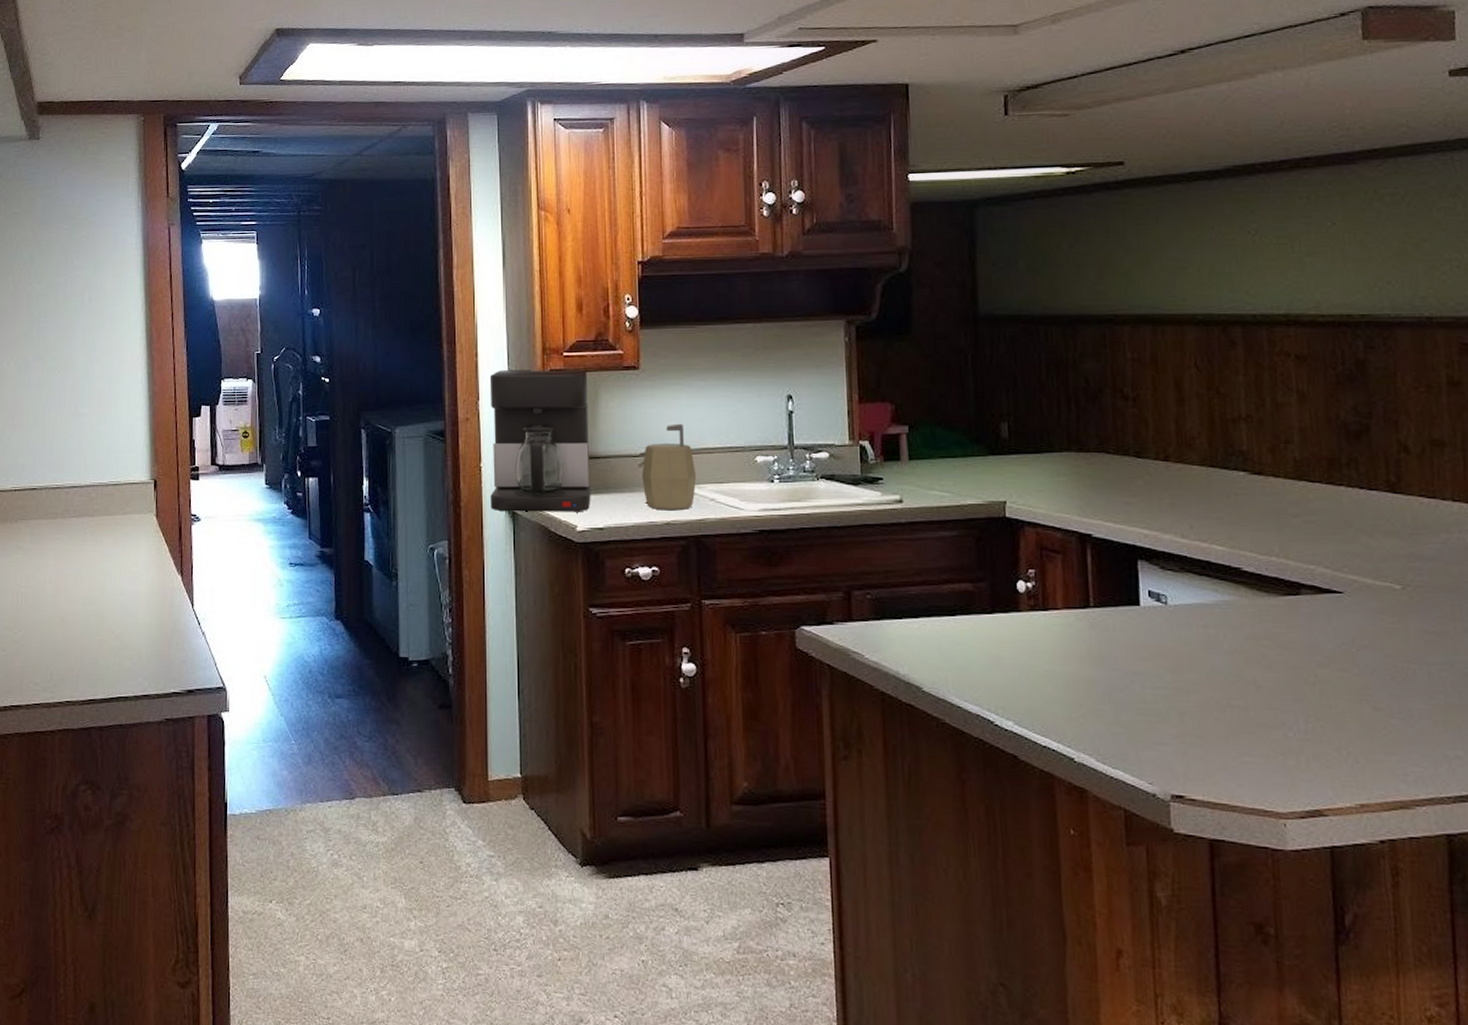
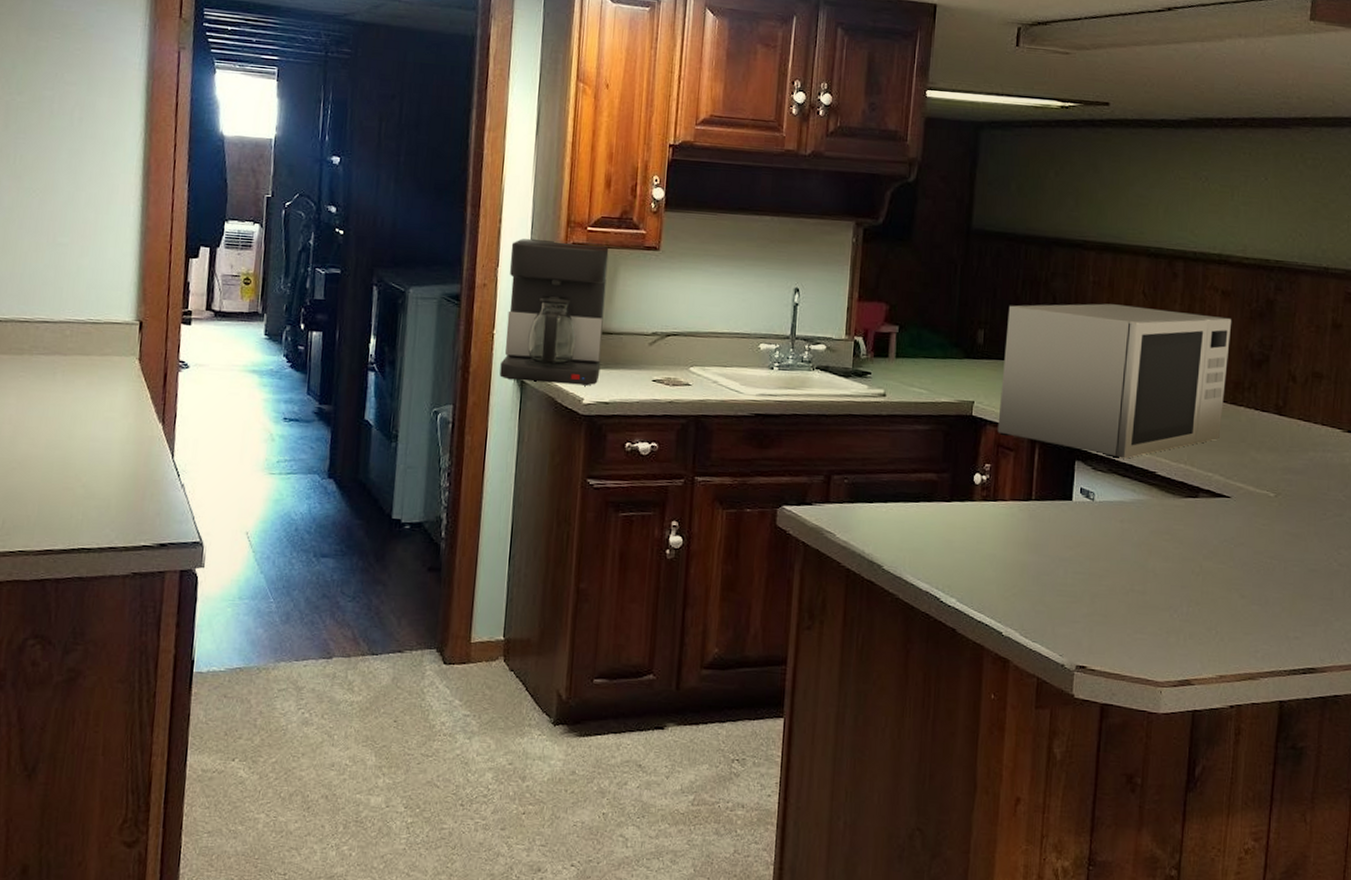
soap dispenser: present [641,423,696,511] -> none [650,306,703,390]
microwave: none [1033,382,1319,555] -> present [997,303,1232,459]

